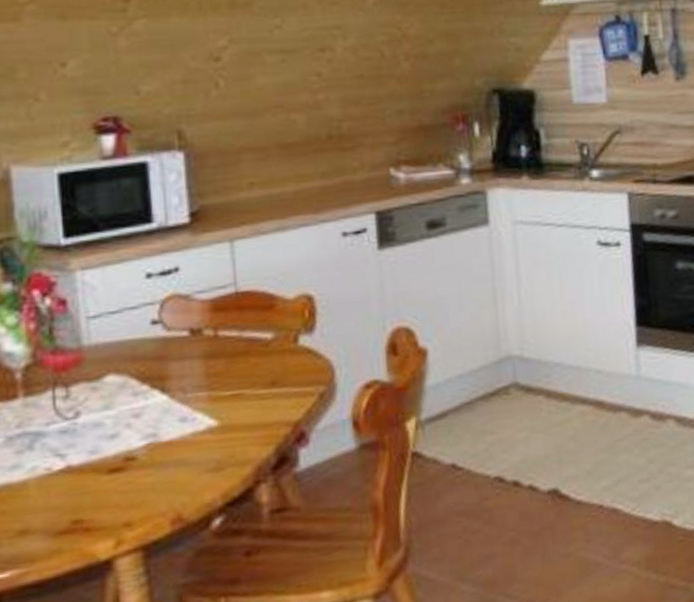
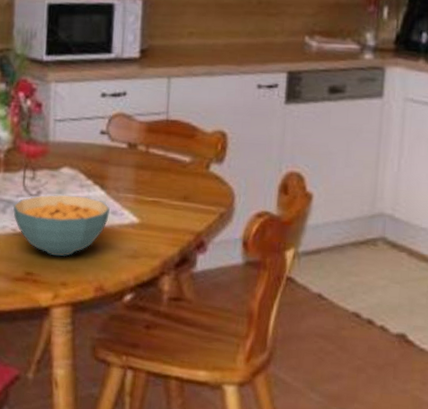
cereal bowl: none [42,407,178,491] -> present [13,194,110,257]

